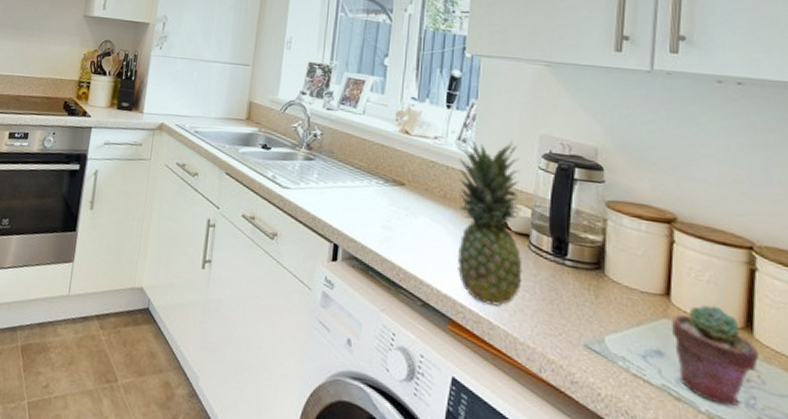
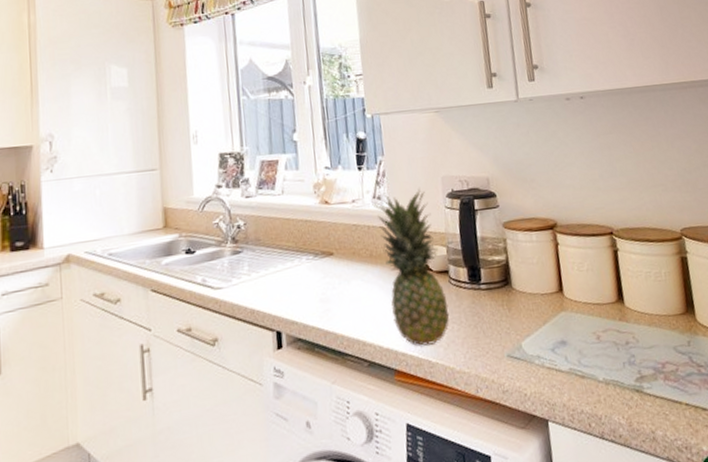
potted succulent: present [672,305,758,406] -> none [567,288,632,371]

